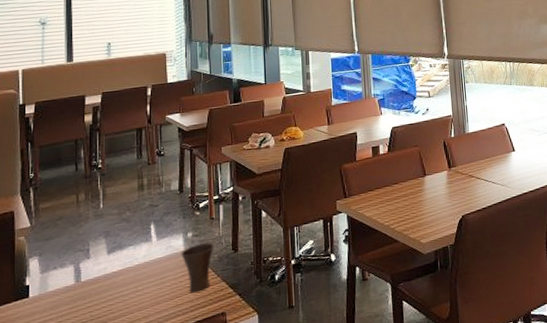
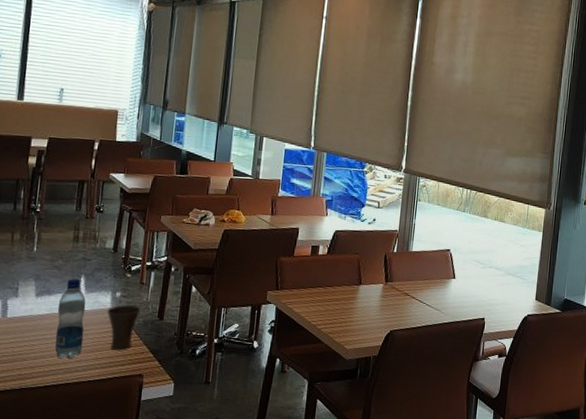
bottle: none [131,227,161,314] -> present [54,279,86,359]

